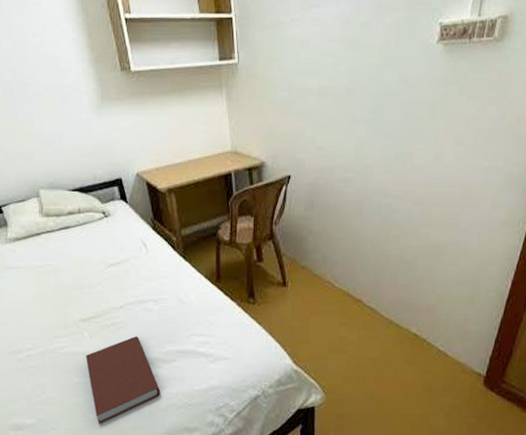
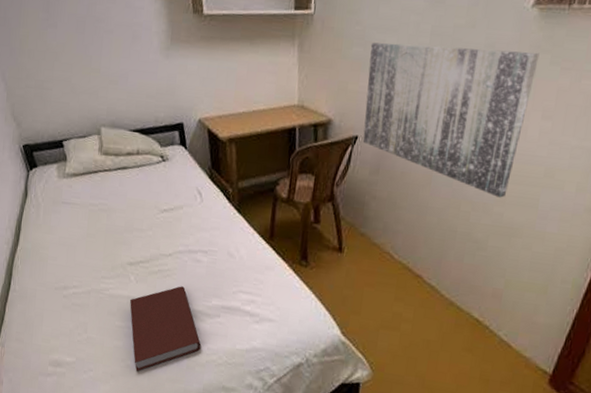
wall art: none [294,84,448,220] -> present [363,42,540,198]

